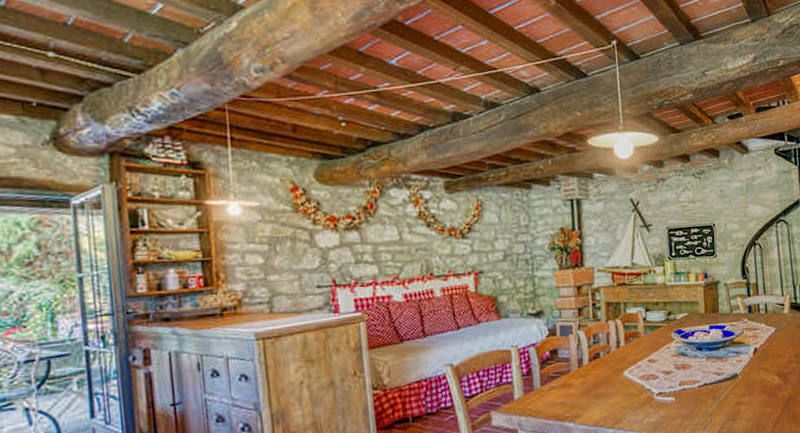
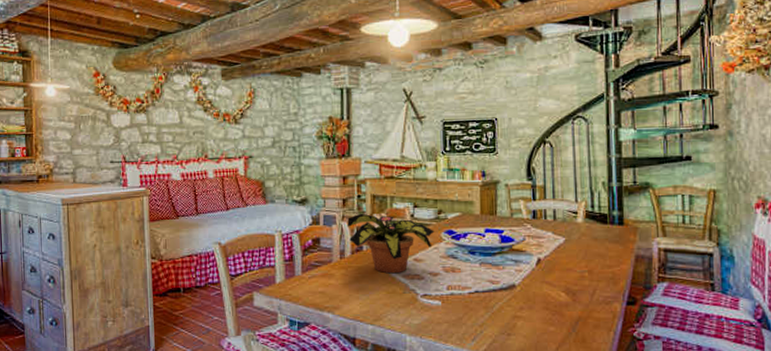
flower pot: none [583,320,666,377] -> present [347,213,435,274]

